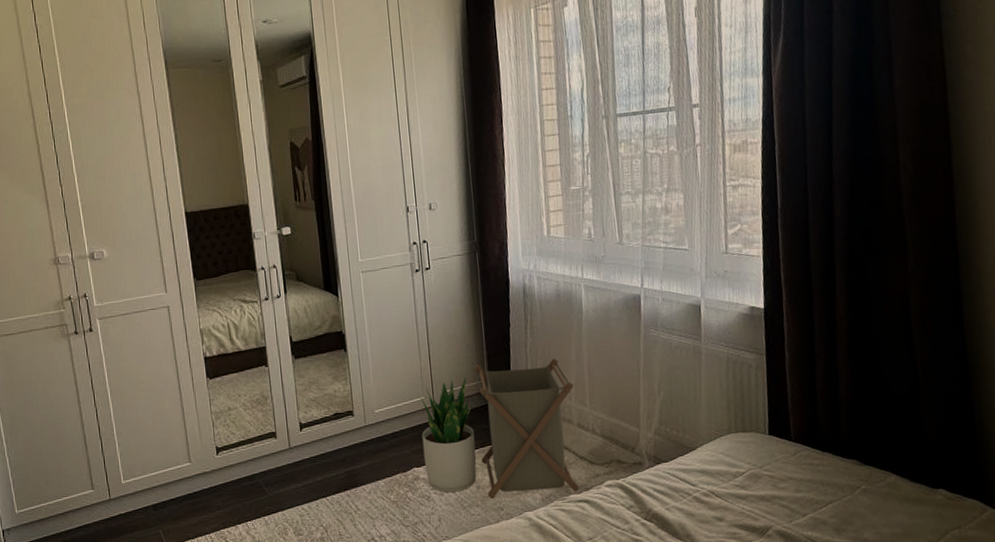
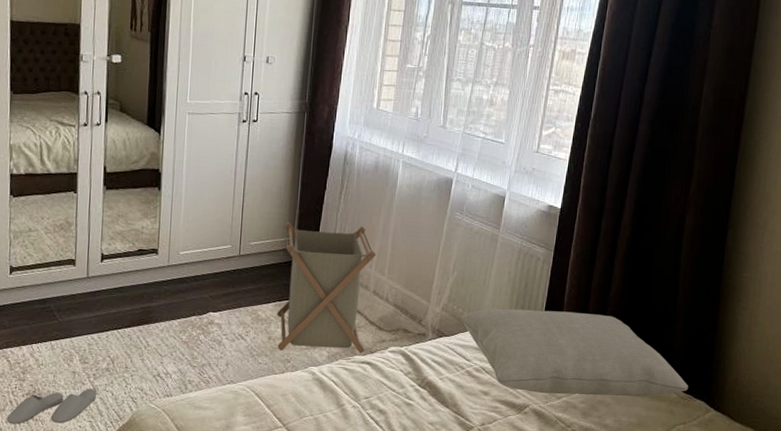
planter: present [420,378,477,493] -> none [221,233,278,340]
cushion: none [676,416,954,512] -> present [460,308,688,398]

